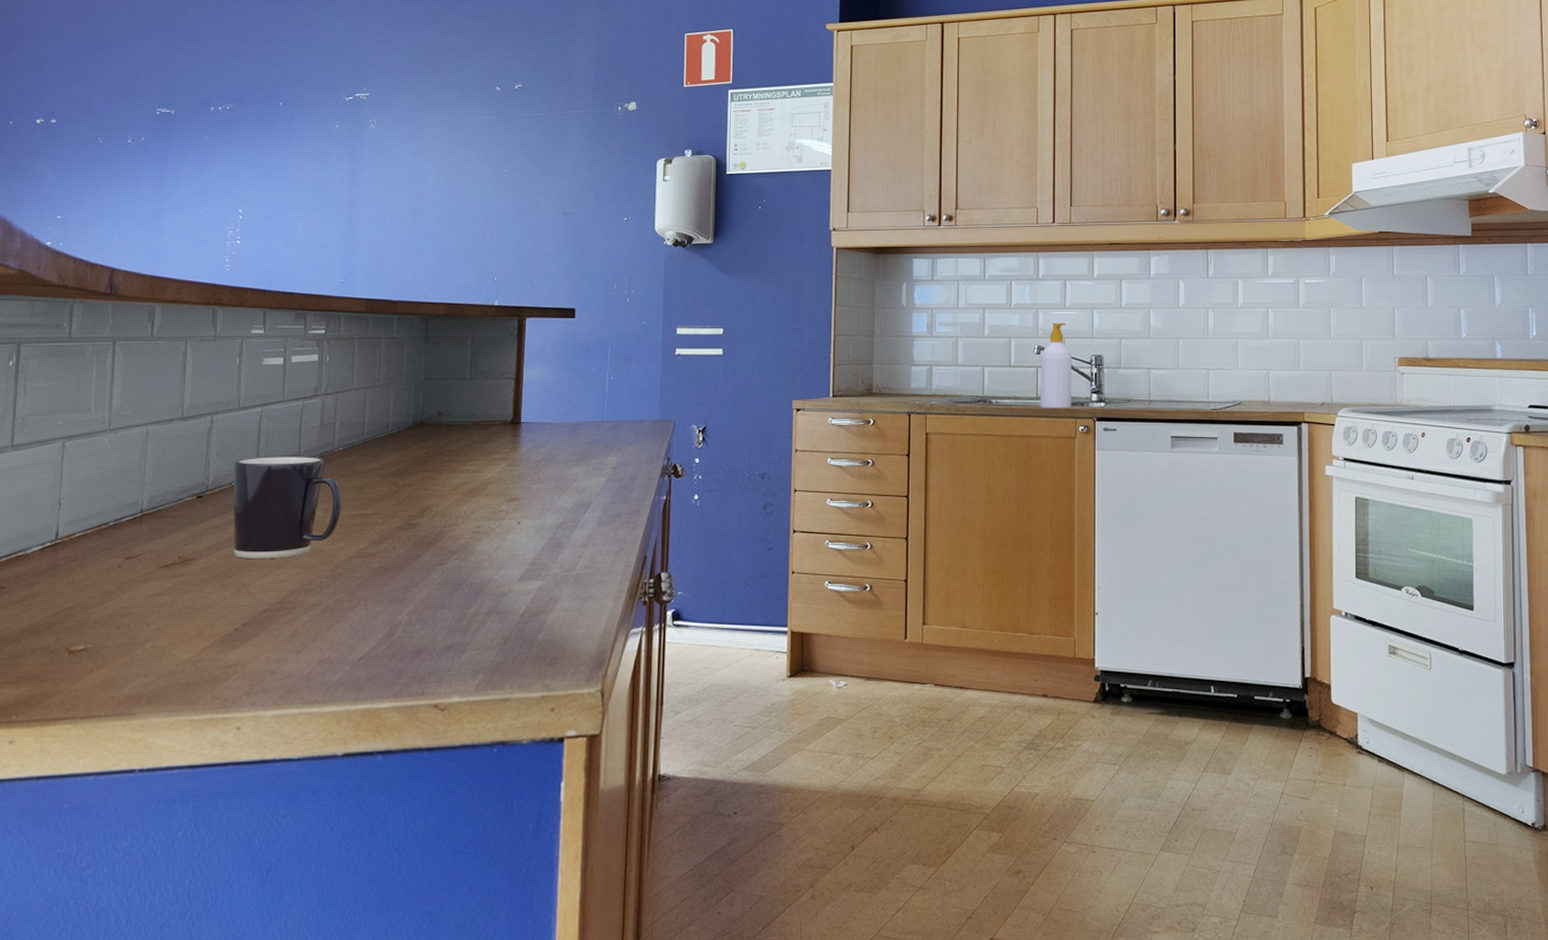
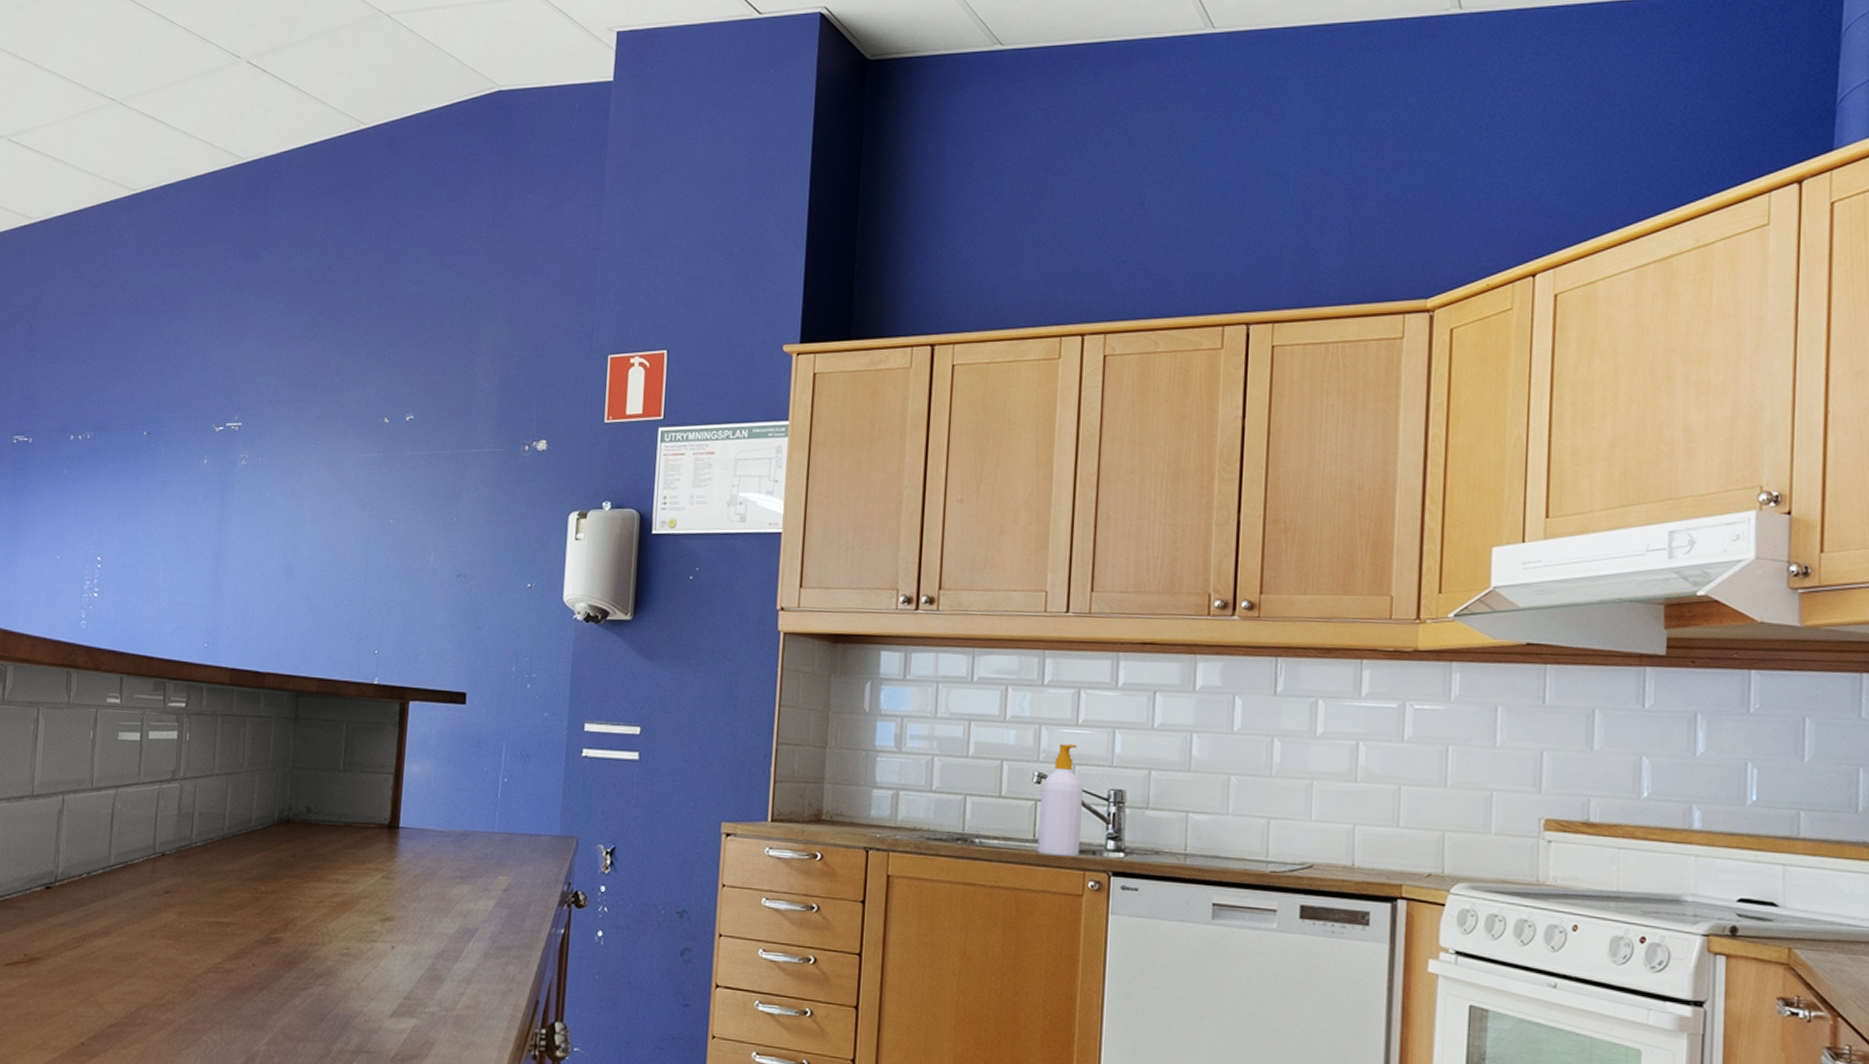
mug: present [233,455,342,560] -> none [82,846,199,966]

